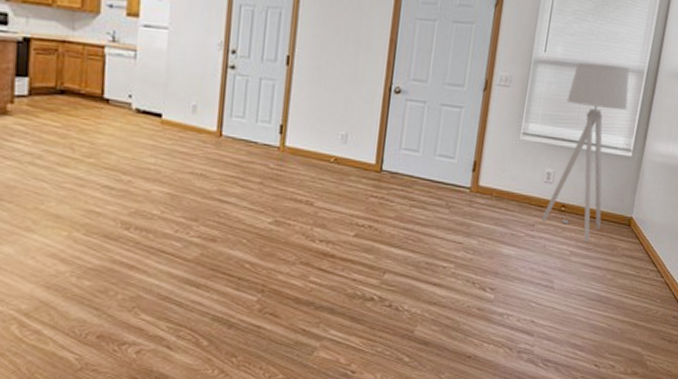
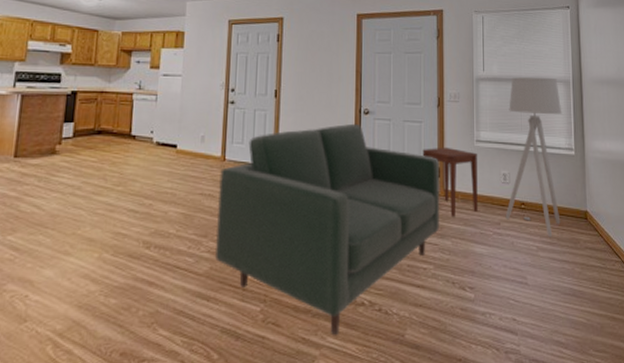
sofa: none [206,103,476,328] -> present [214,123,440,335]
side table: none [458,138,521,216] -> present [422,147,478,217]

